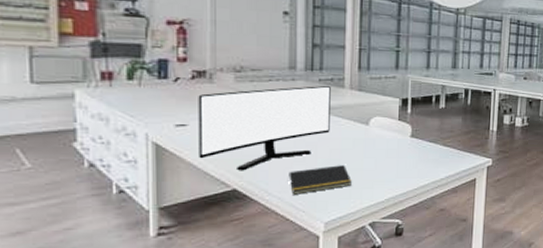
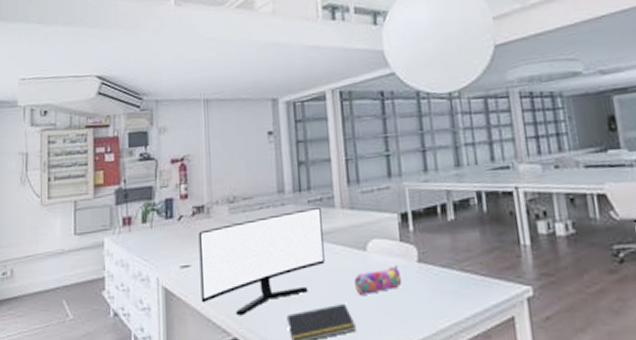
pencil case: none [355,138,396,159] -> present [355,265,402,295]

